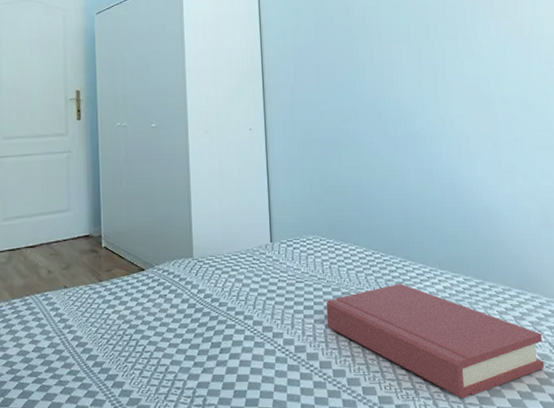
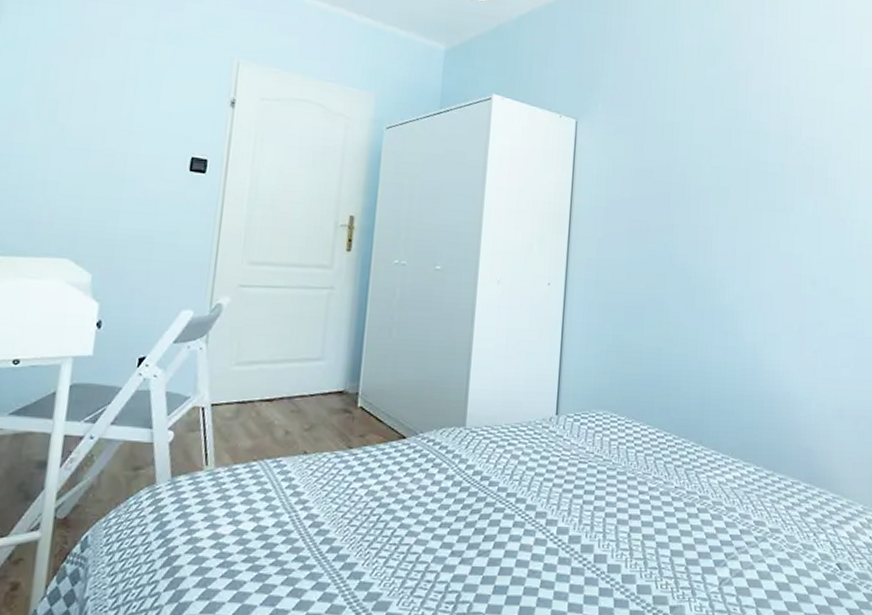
hardback book: present [326,284,545,399] -> none [607,470,825,600]

